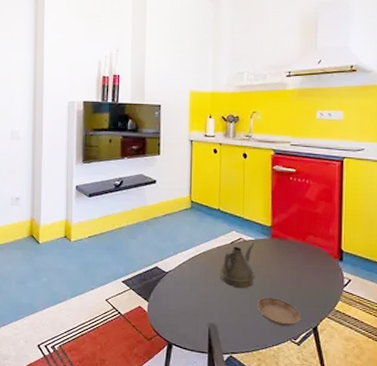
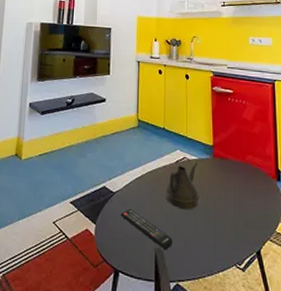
remote control: none [173,287,226,326] -> present [120,208,172,250]
saucer: present [257,297,301,327] -> none [202,219,244,251]

